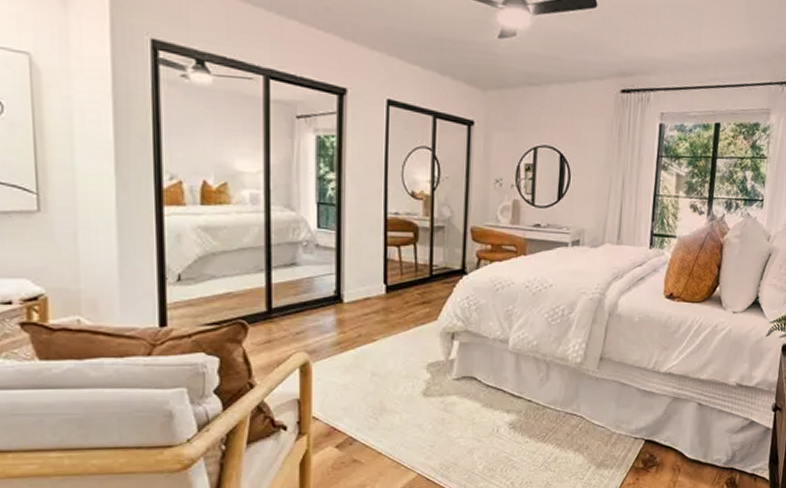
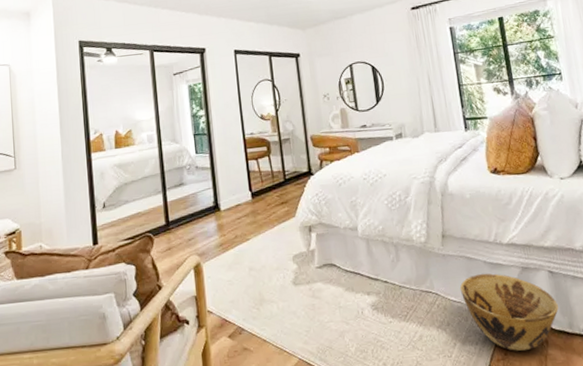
woven basket: none [606,400,699,477] -> present [459,273,559,351]

